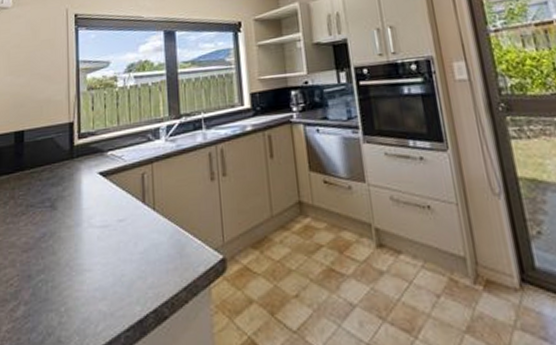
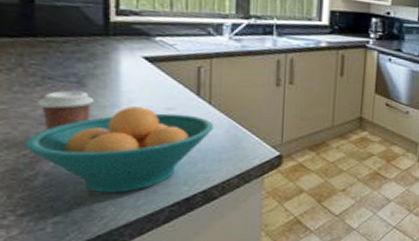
fruit bowl: none [11,222,159,320] -> present [23,106,214,193]
coffee cup: none [22,214,63,257] -> present [37,90,95,130]

